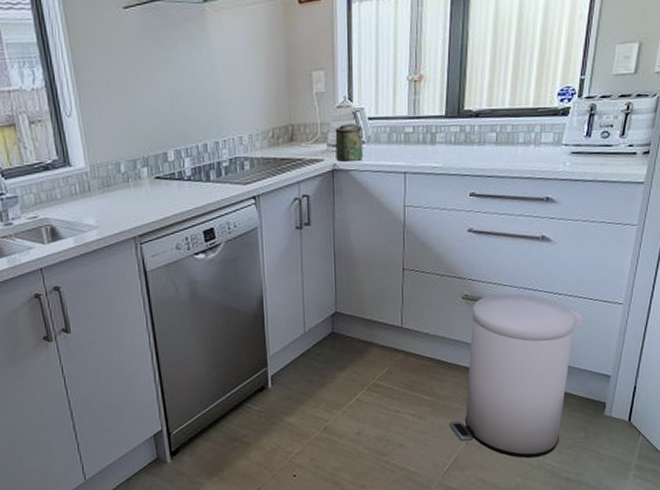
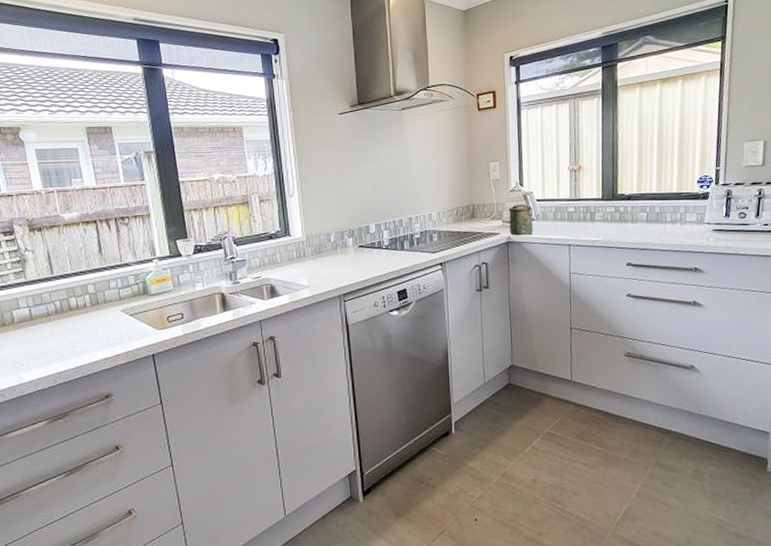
pedal bin: present [449,293,583,458] -> none [619,352,738,511]

